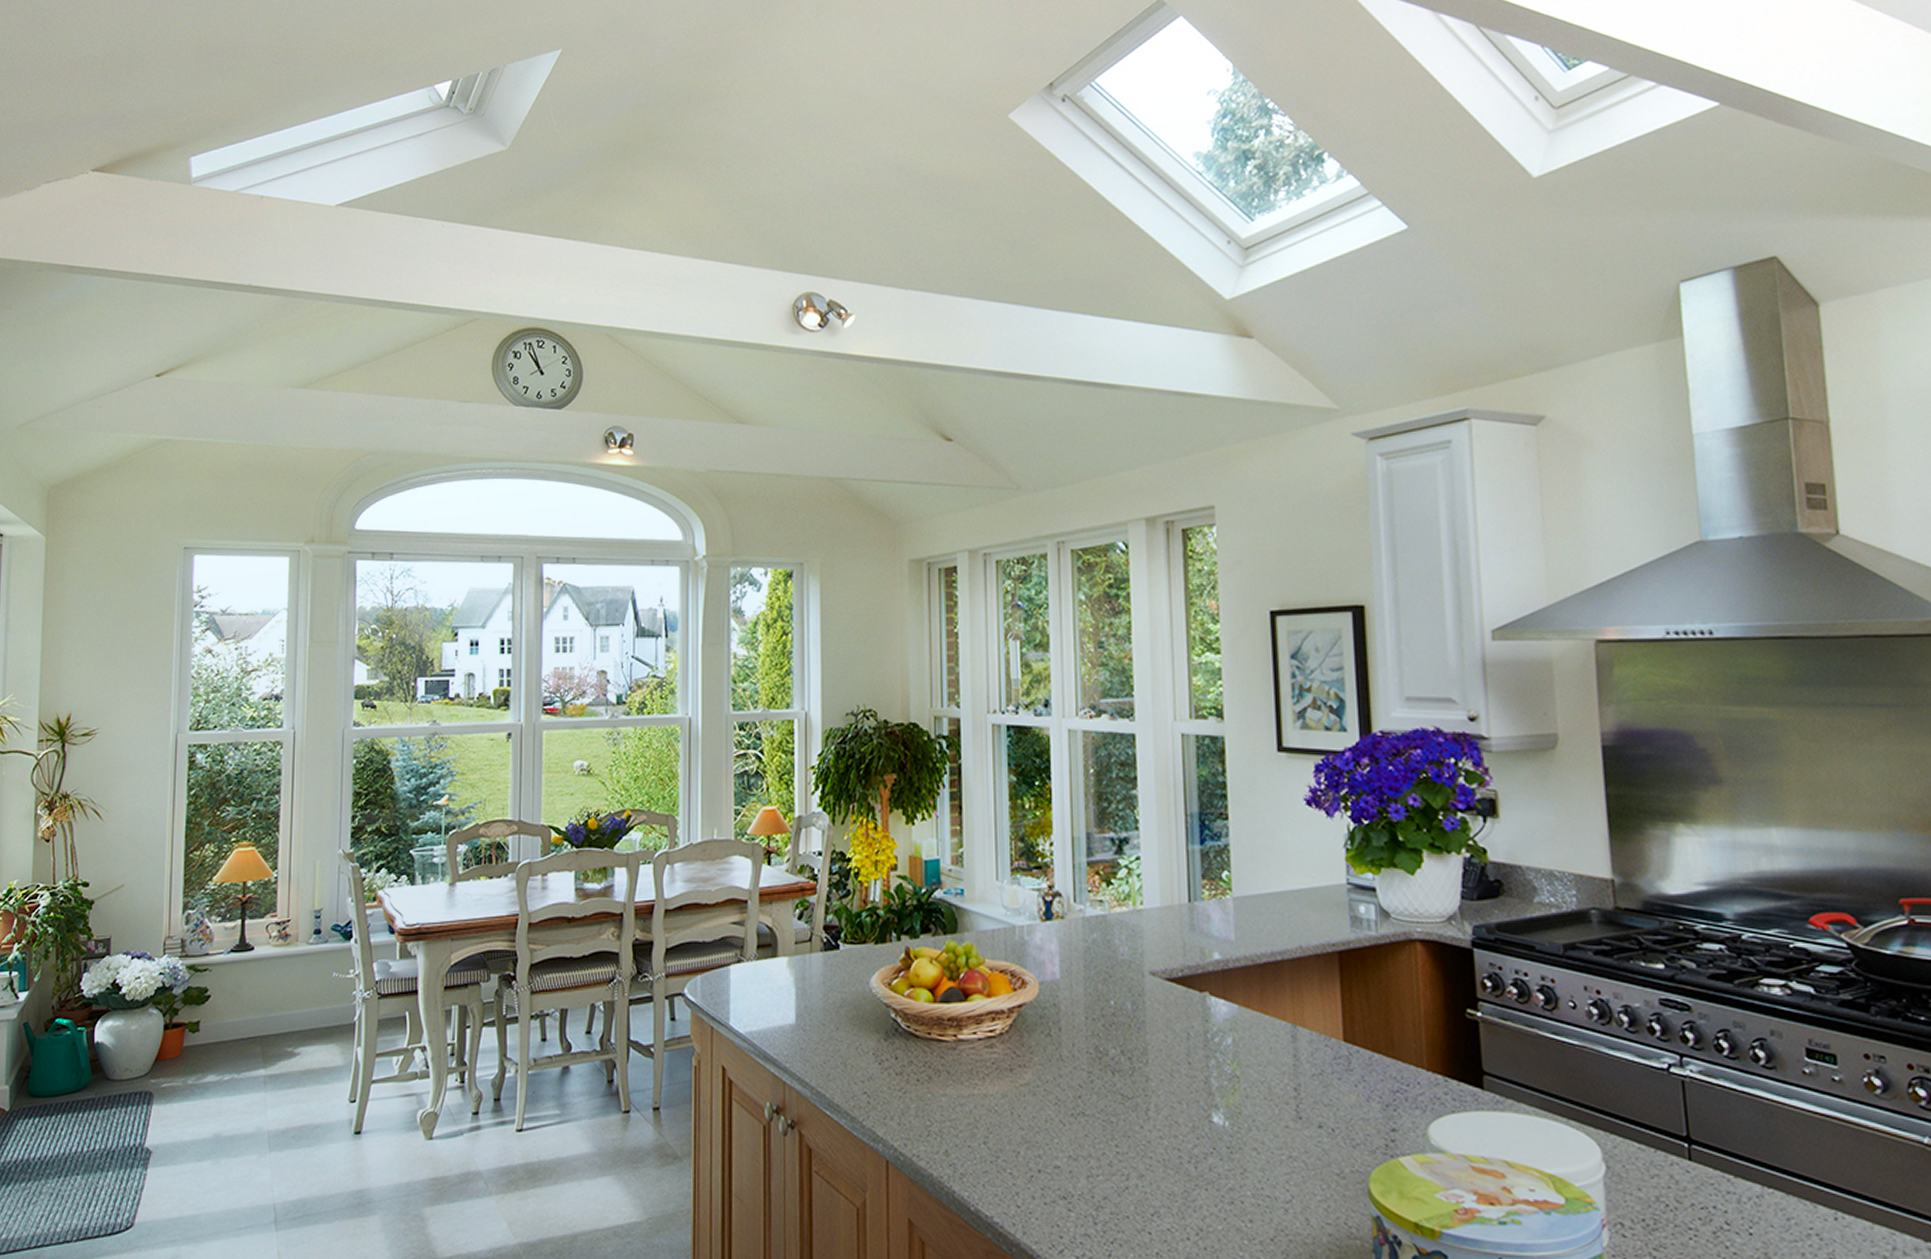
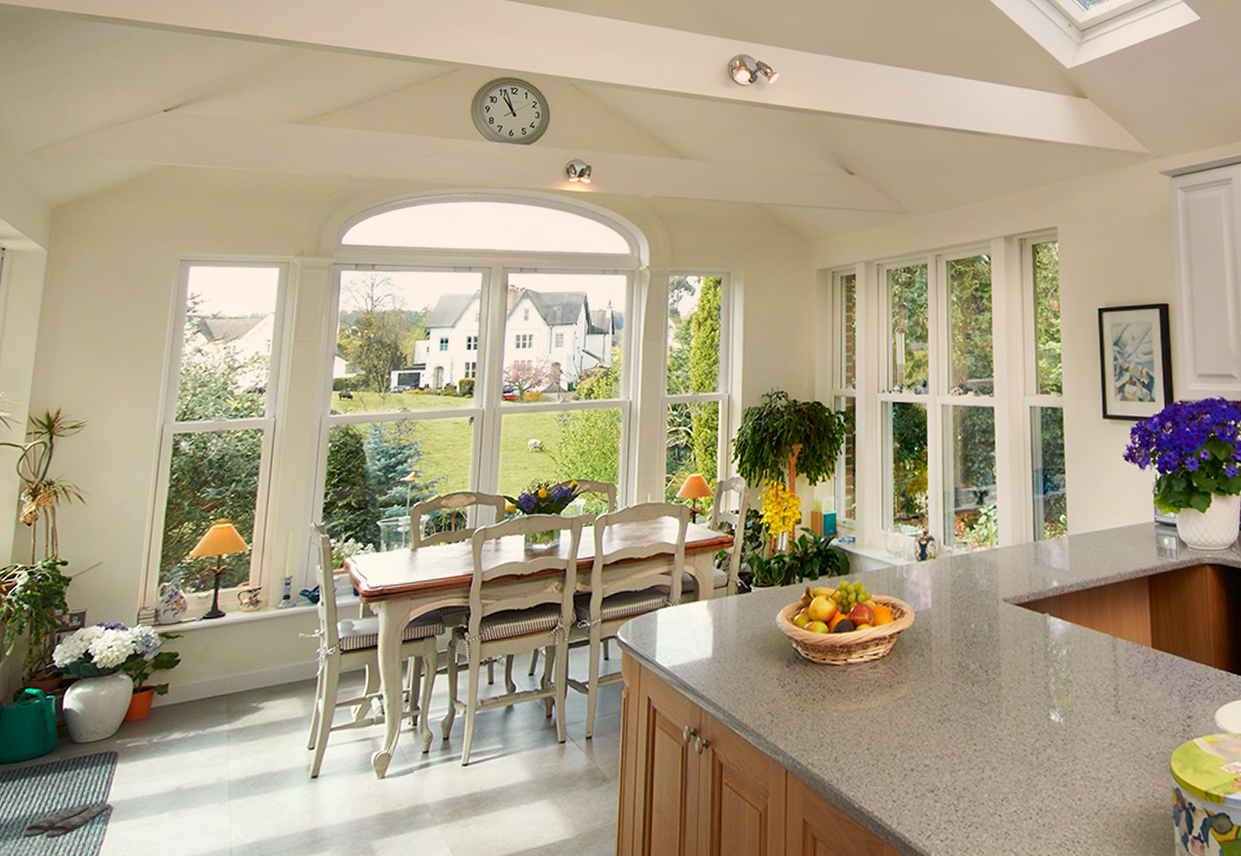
slippers: none [65,1146,147,1179] -> present [24,804,108,837]

